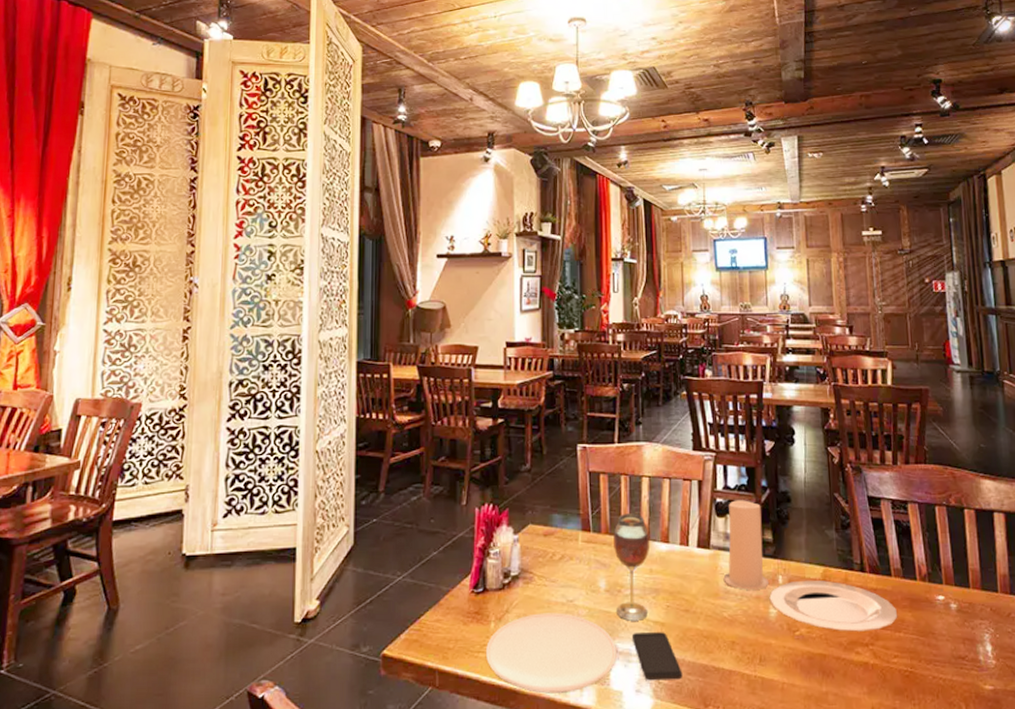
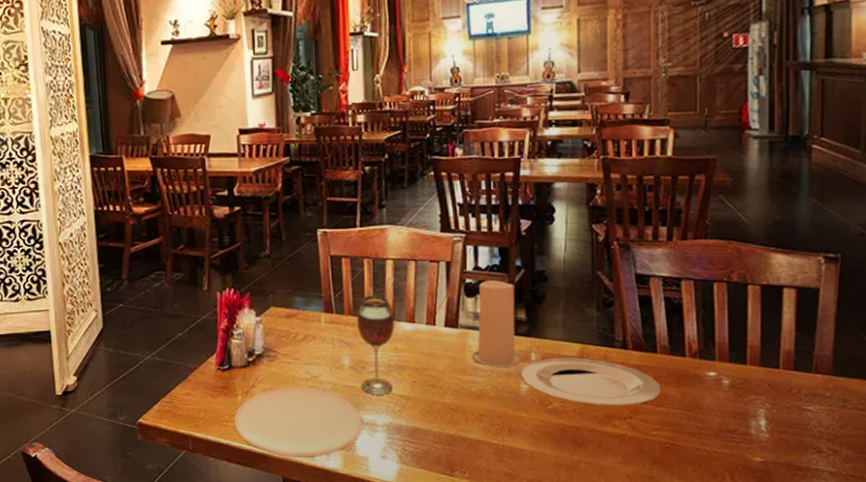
mobile phone: present [631,632,683,681] -> none [377,405,429,448]

